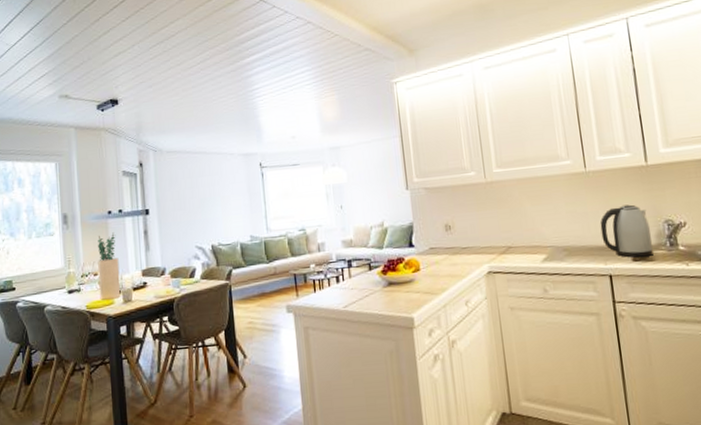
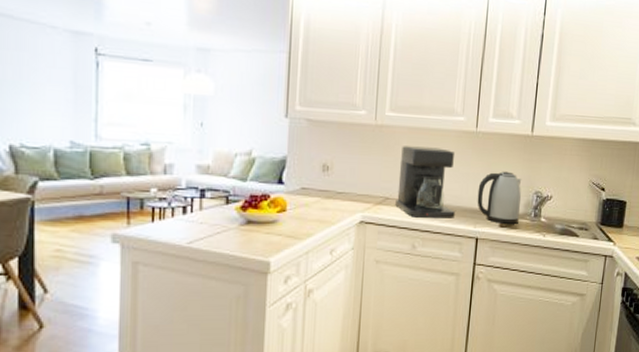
coffee maker: none [514,193,582,262] -> present [395,146,455,218]

